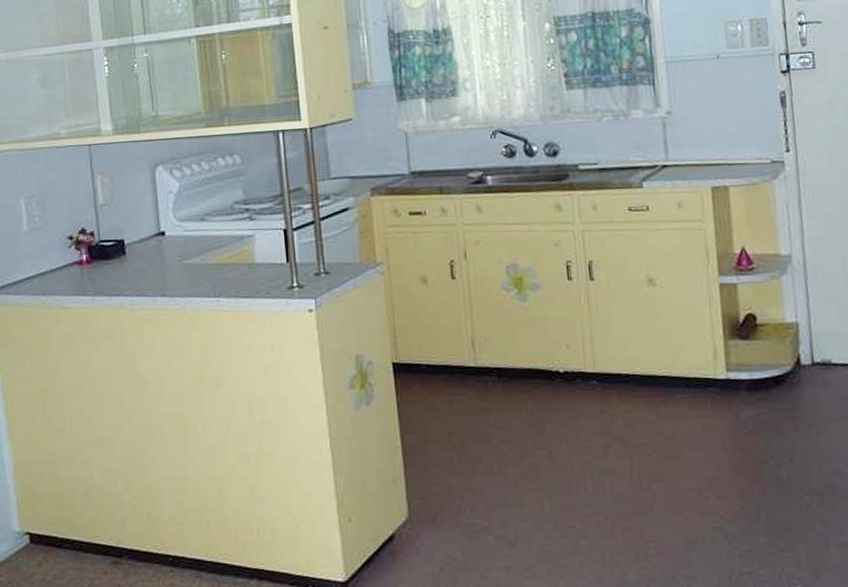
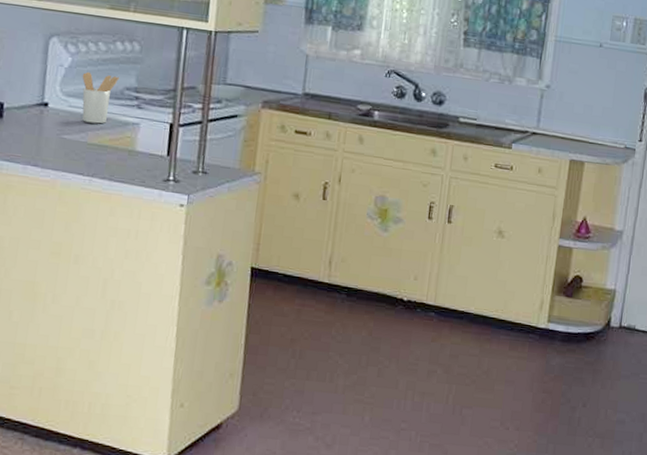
utensil holder: none [191,192,228,244] -> present [82,71,120,124]

